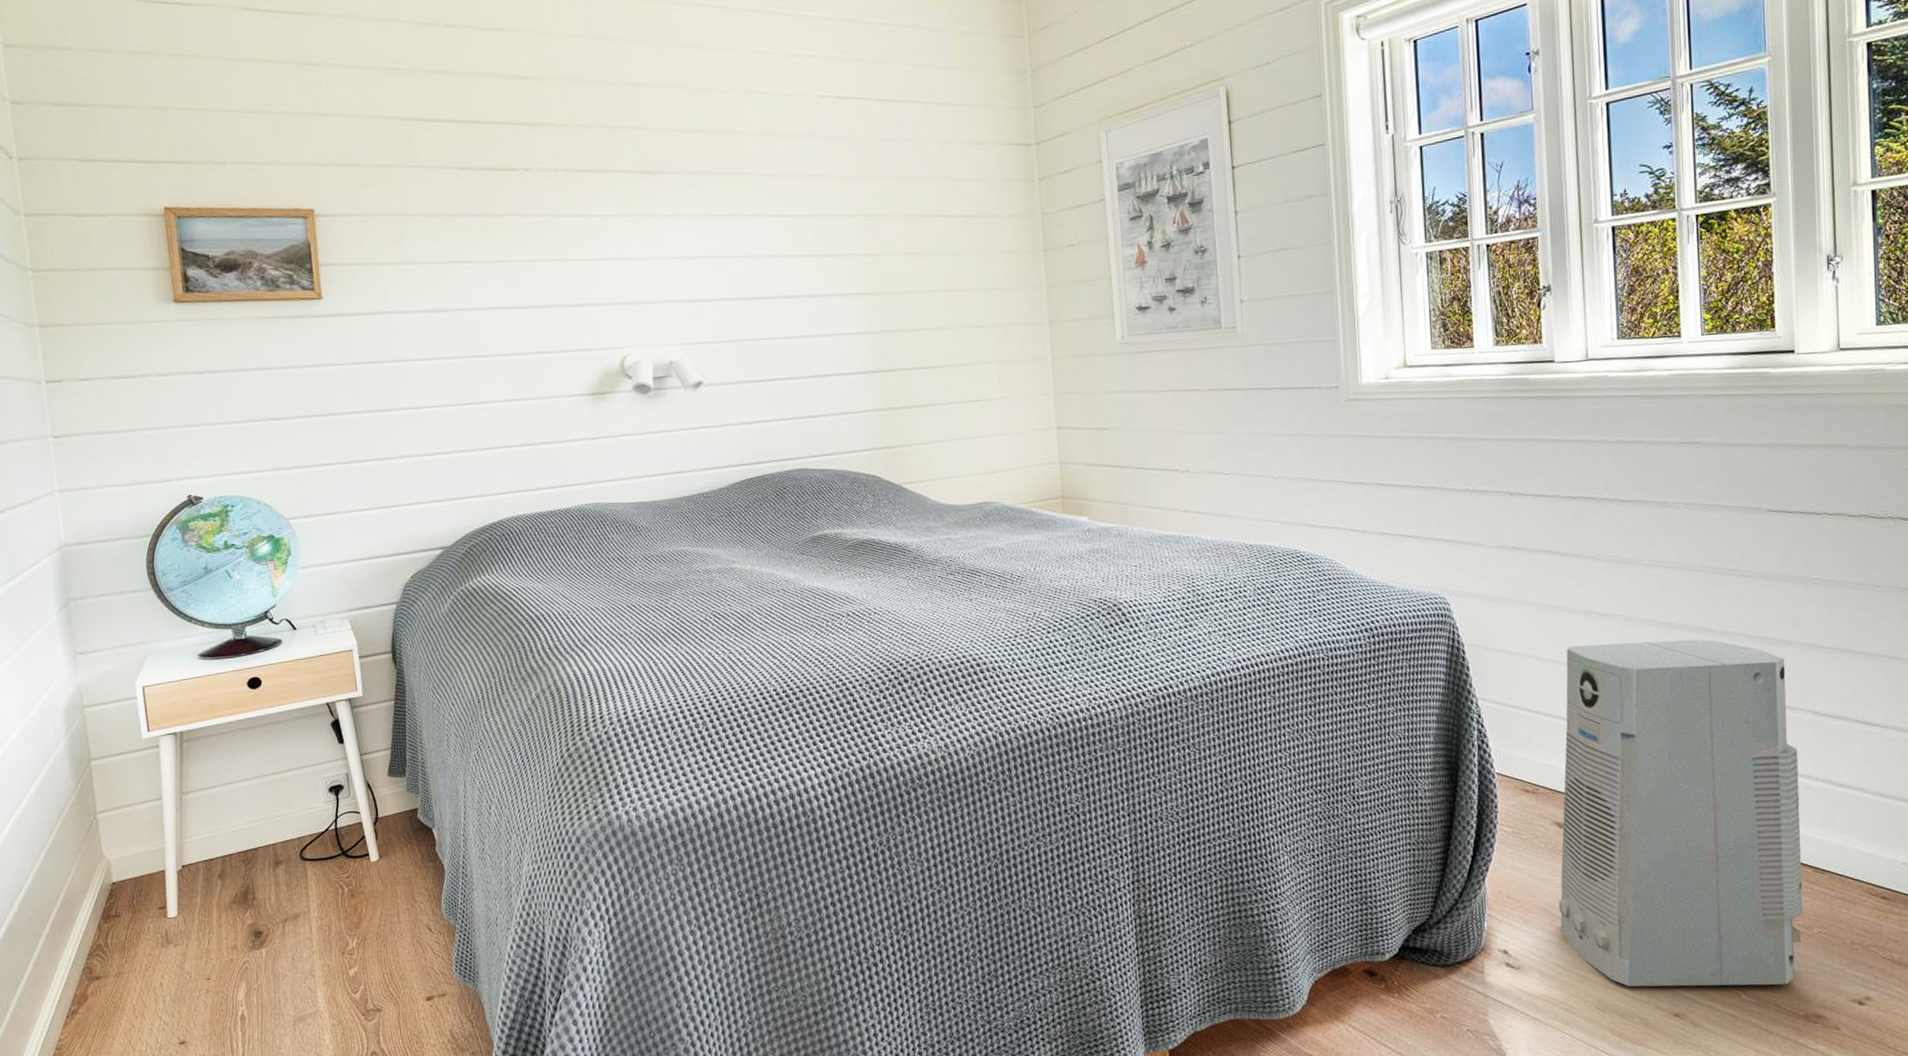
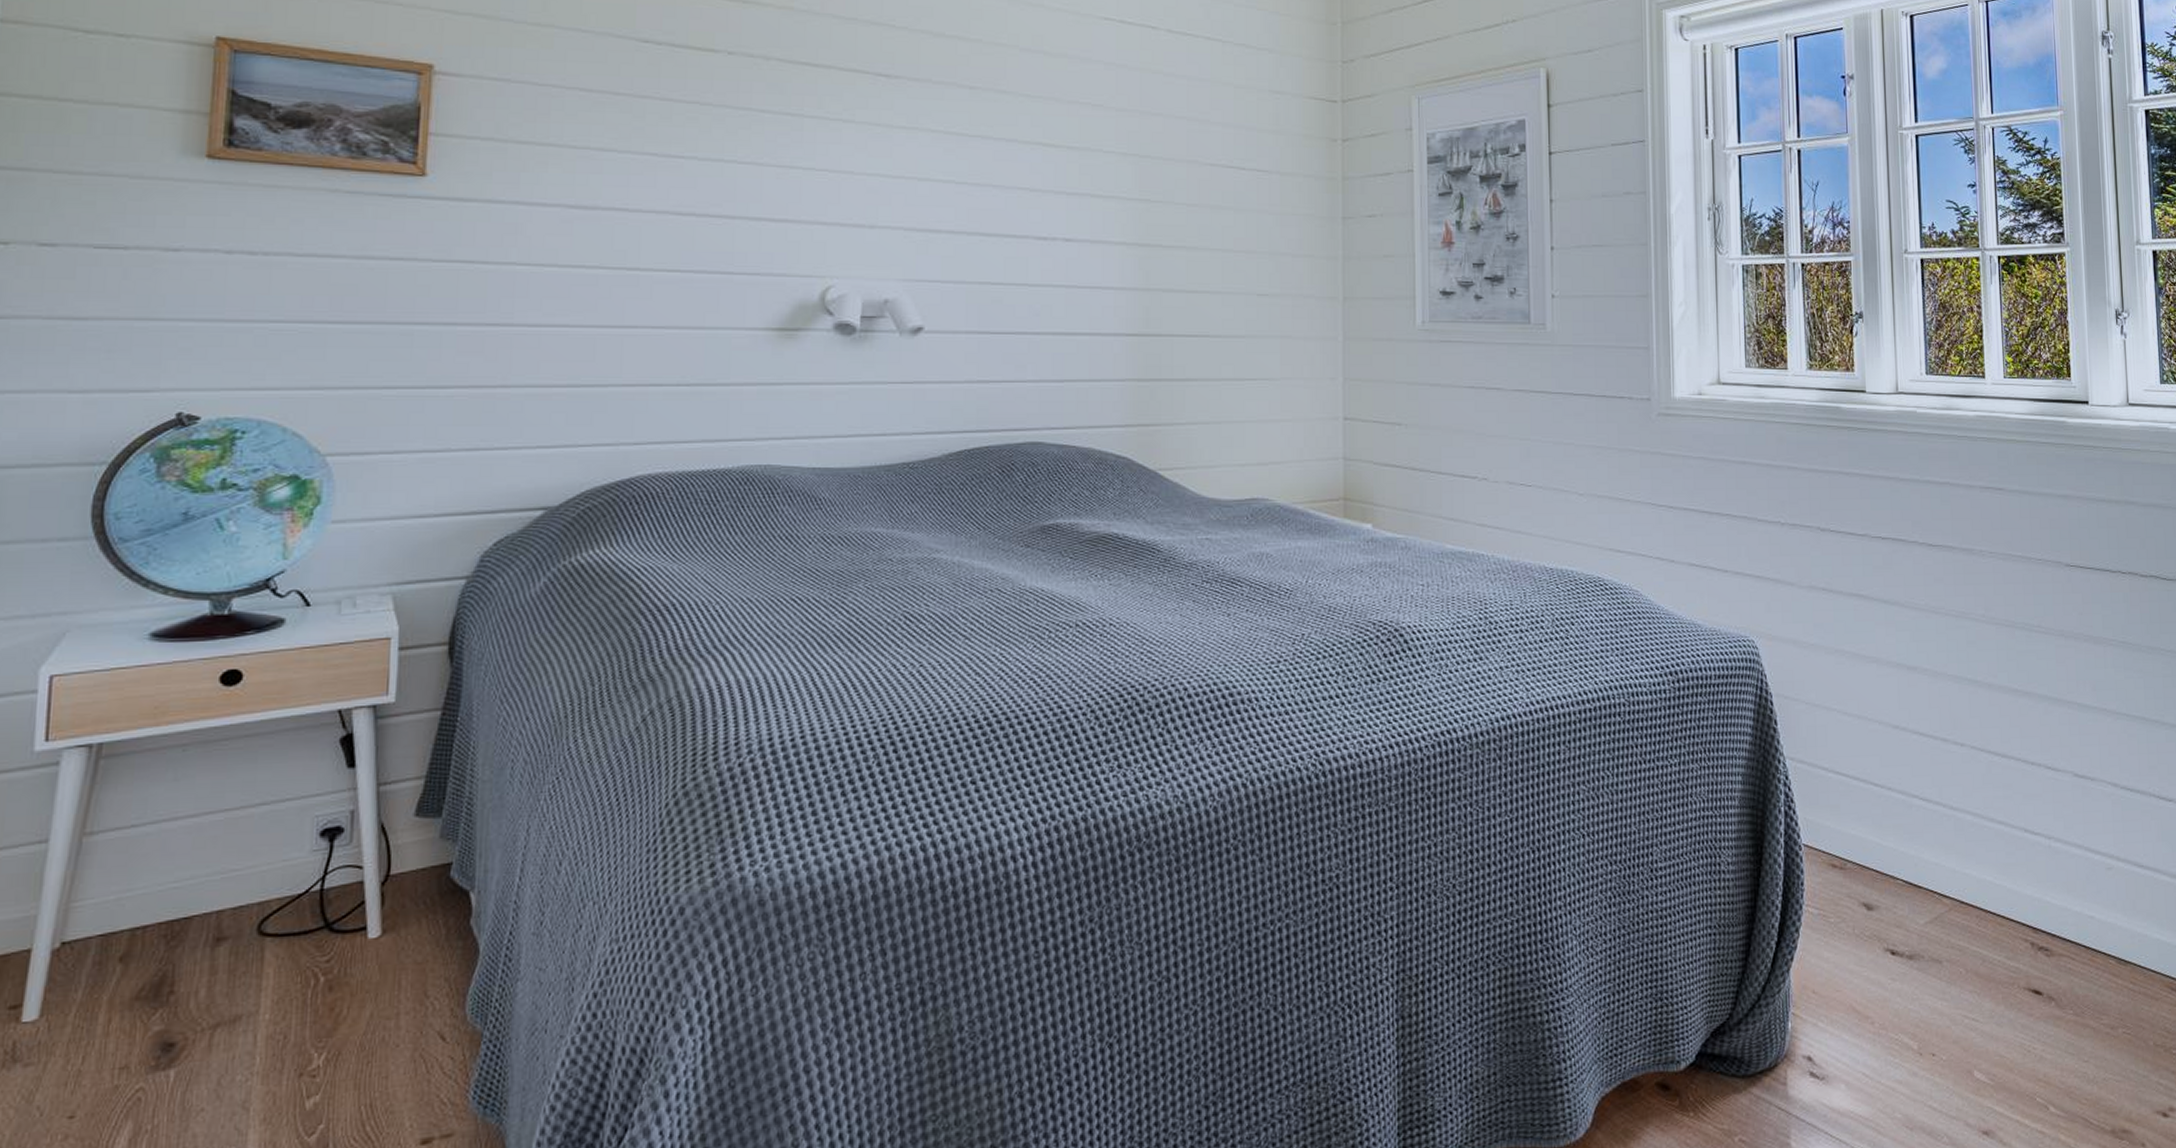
air purifier: present [1558,639,1802,987] -> none [1865,699,2107,1100]

